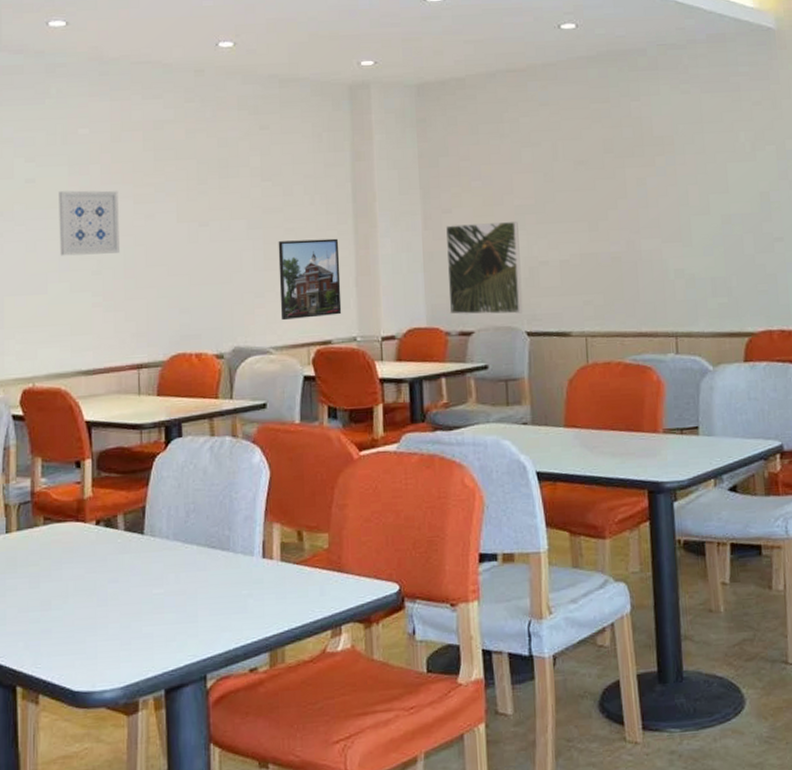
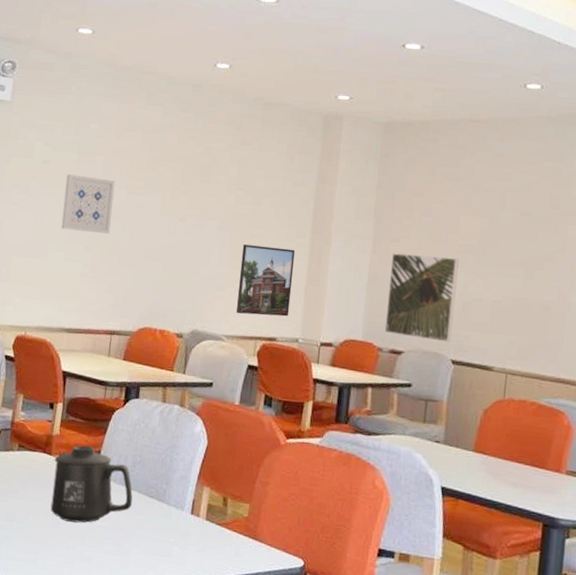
mug: none [90,503,192,597] -> present [50,445,133,523]

